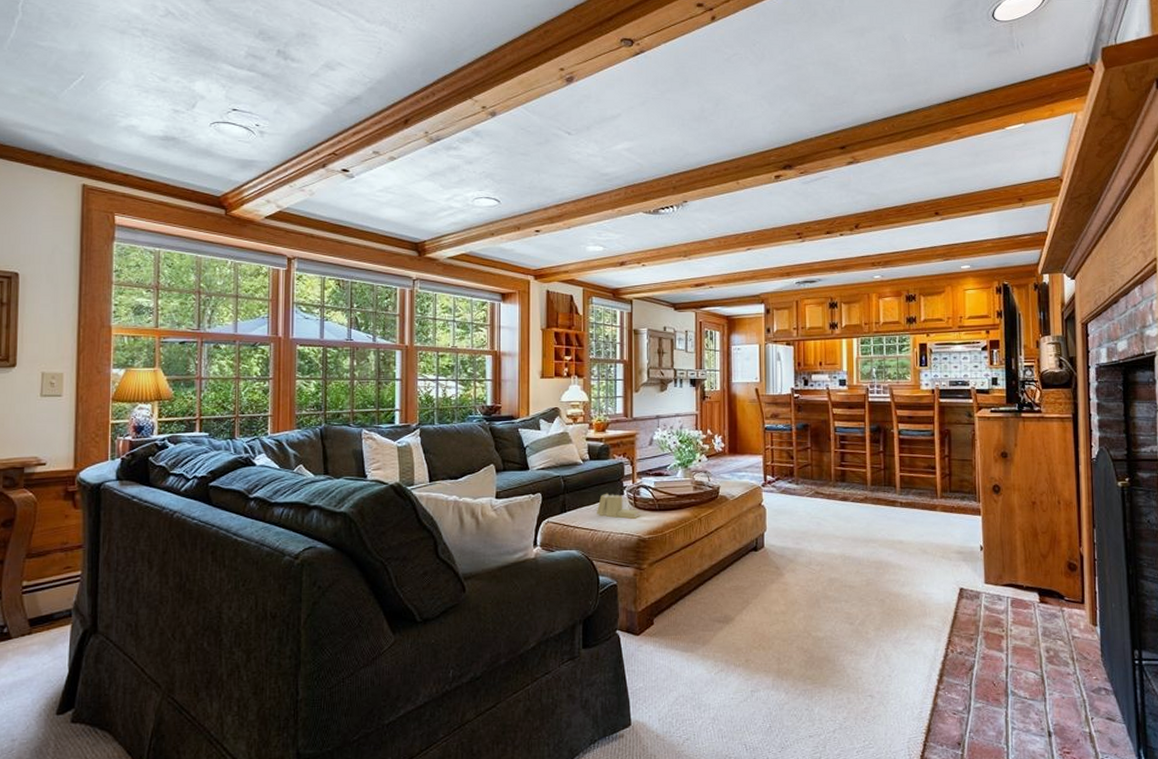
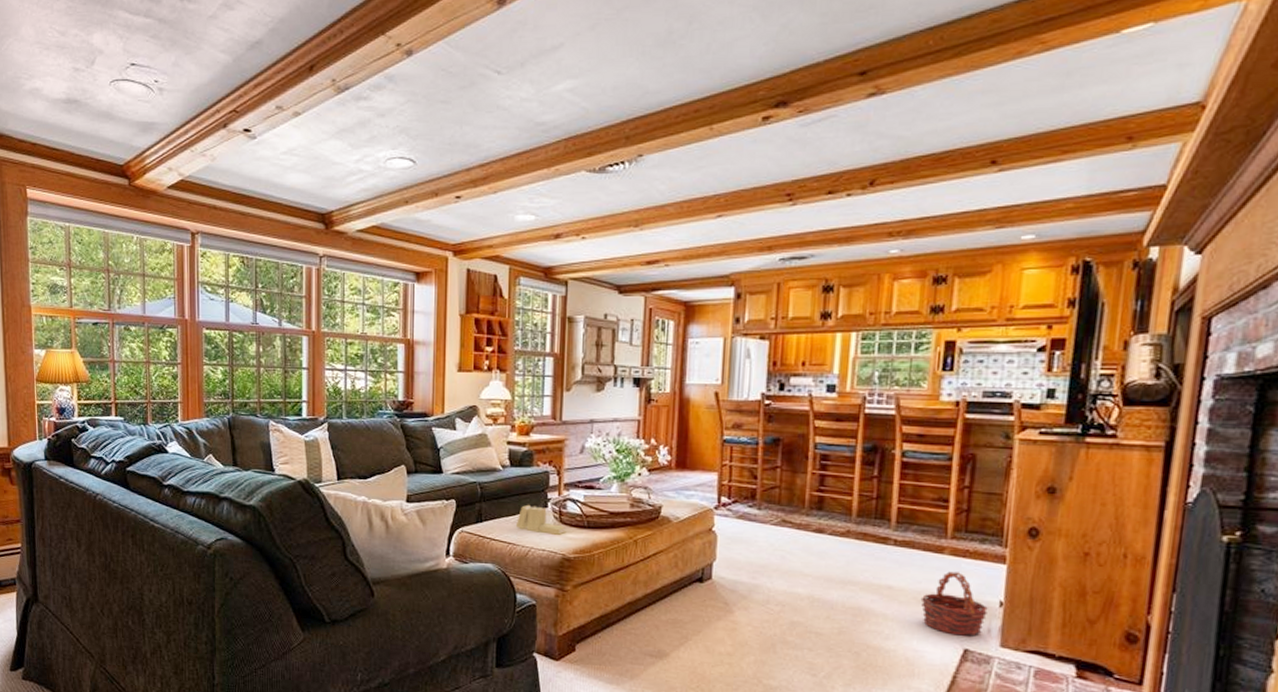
basket: none [924,525,973,577] -> present [920,571,988,636]

